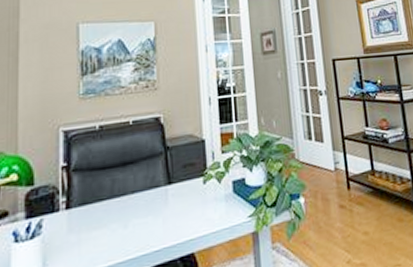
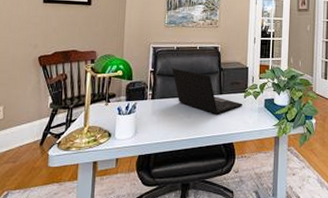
laptop: none [93,156,202,216] -> present [171,68,243,115]

